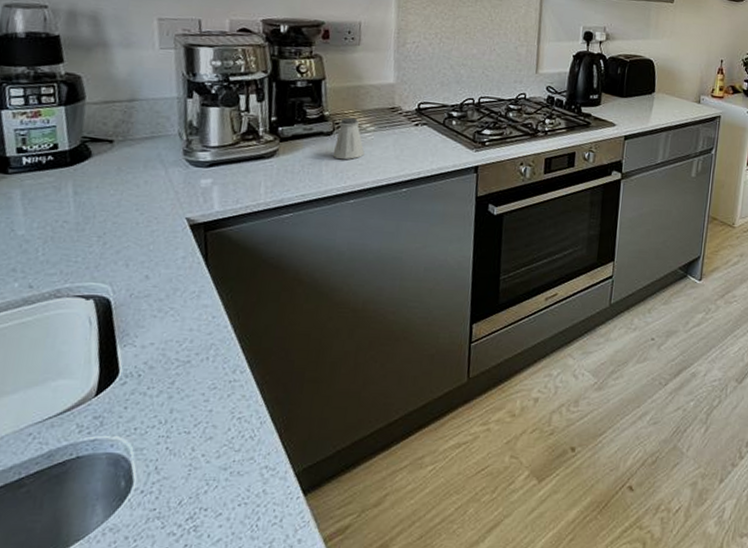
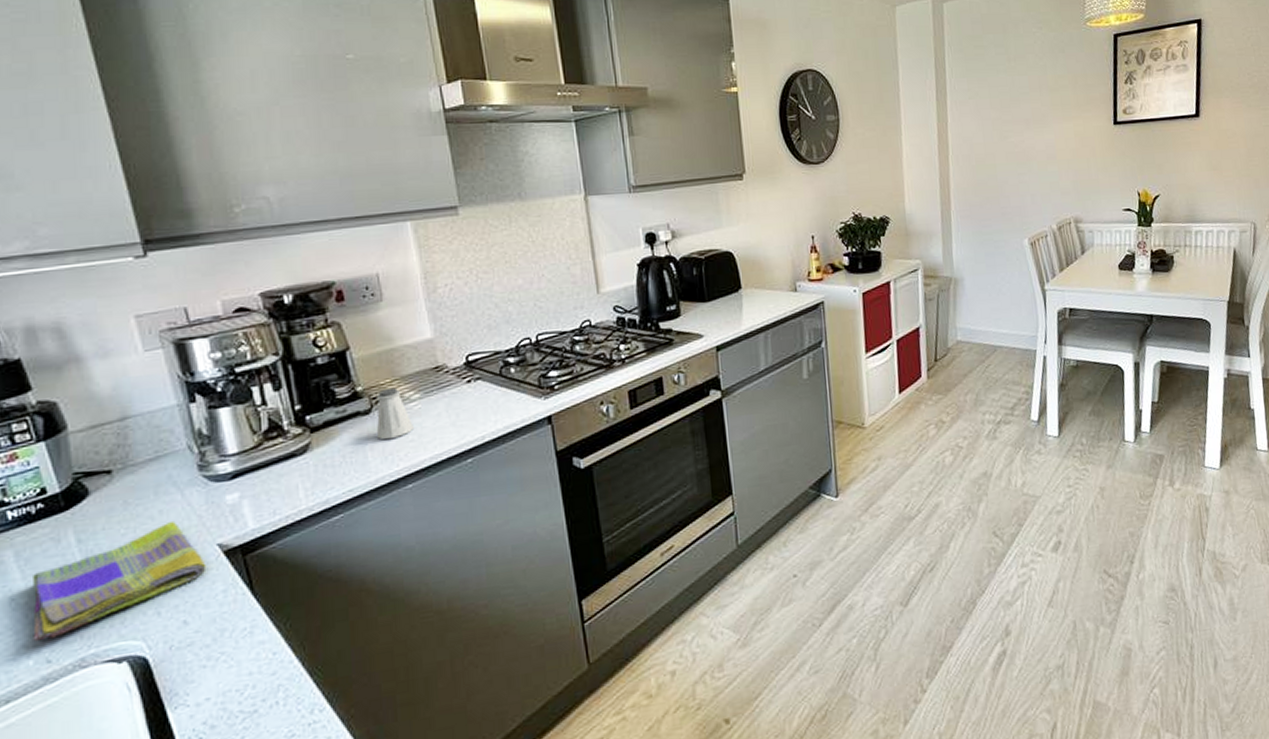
dish towel: none [22,191,174,268] -> present [31,520,207,641]

